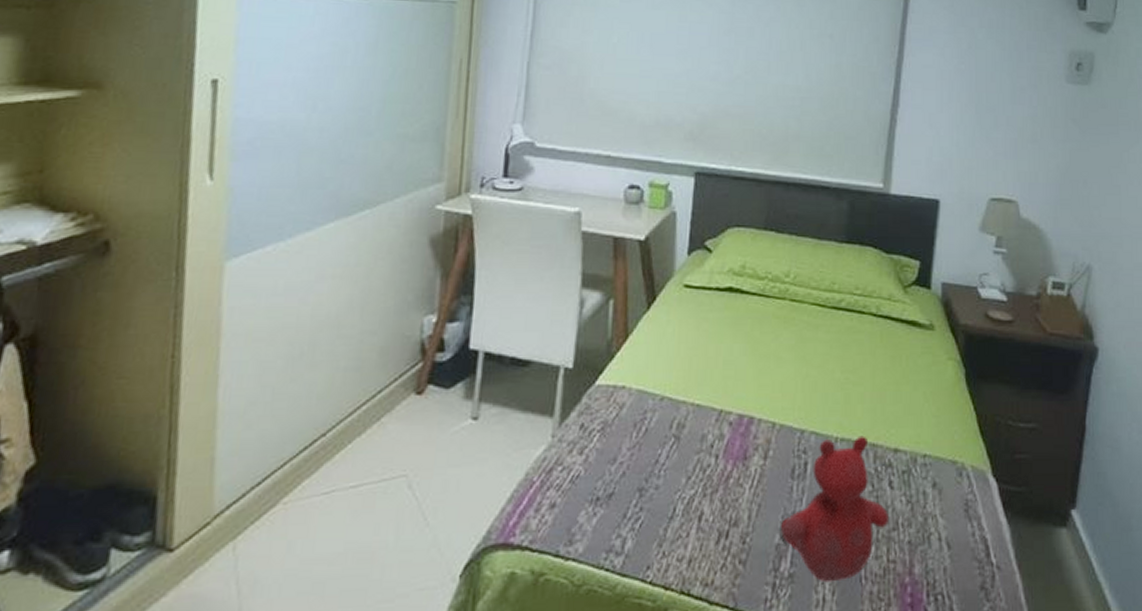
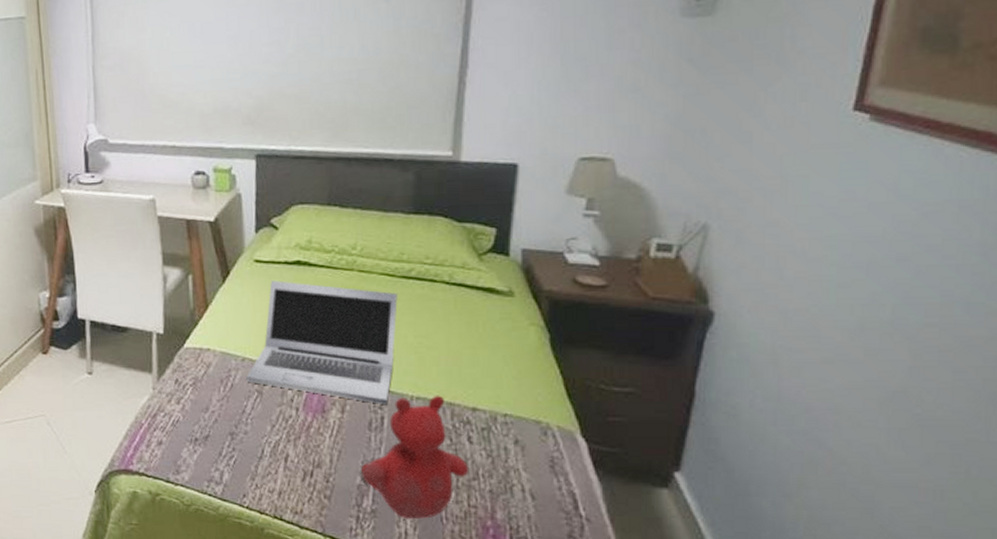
laptop: none [663,308,827,448] -> present [246,281,398,404]

